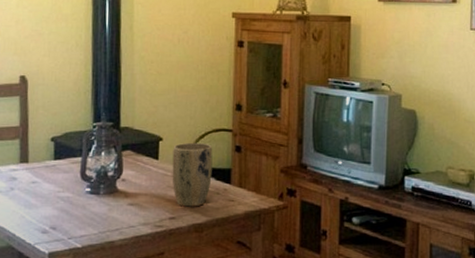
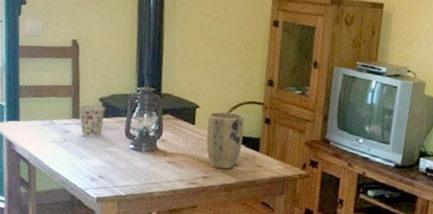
cup: none [28,146,57,183] -> present [79,104,105,137]

